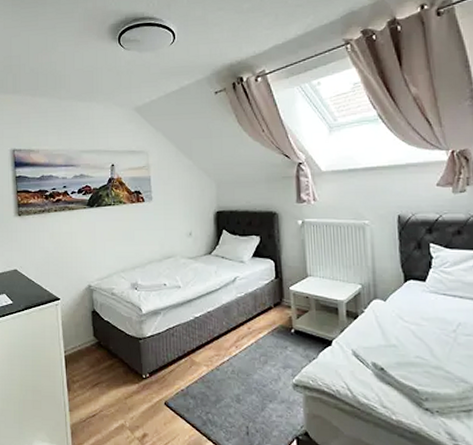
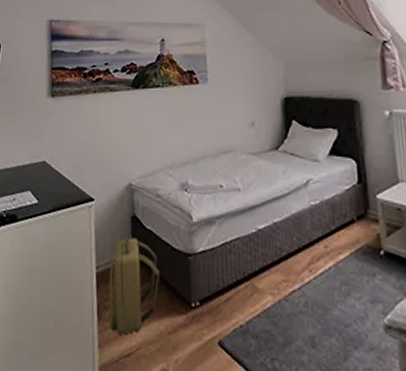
backpack: none [75,327,116,401] -> present [108,237,159,335]

